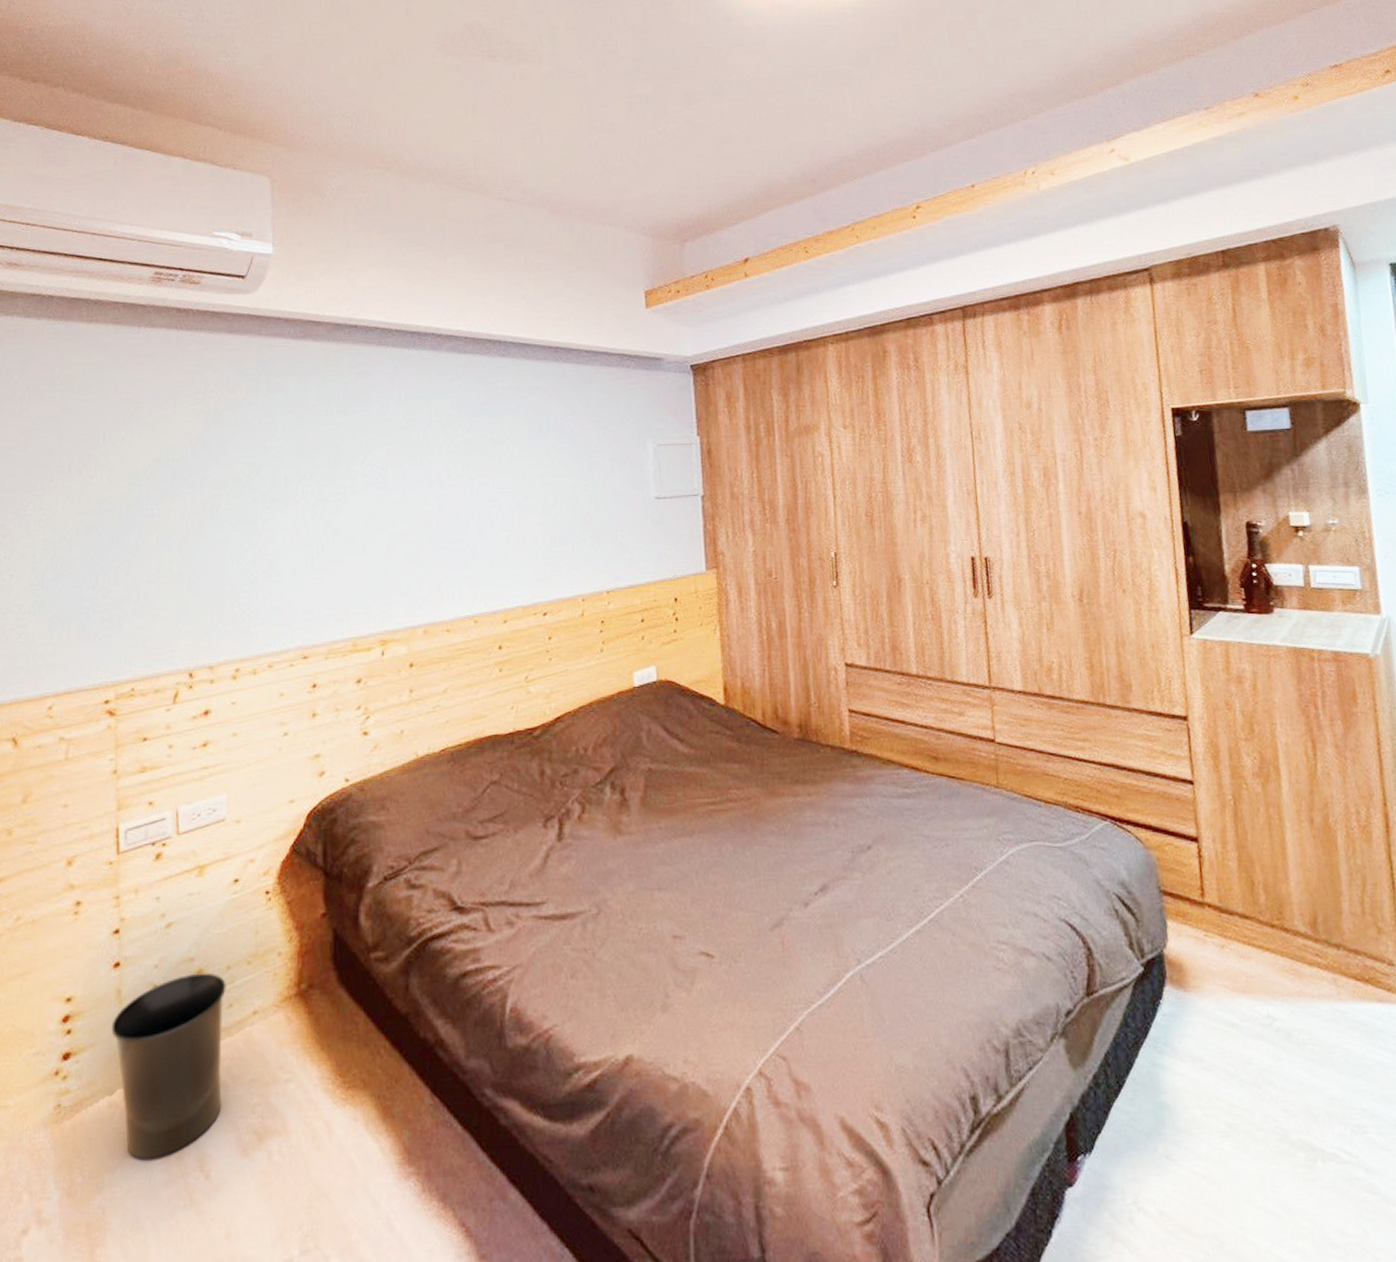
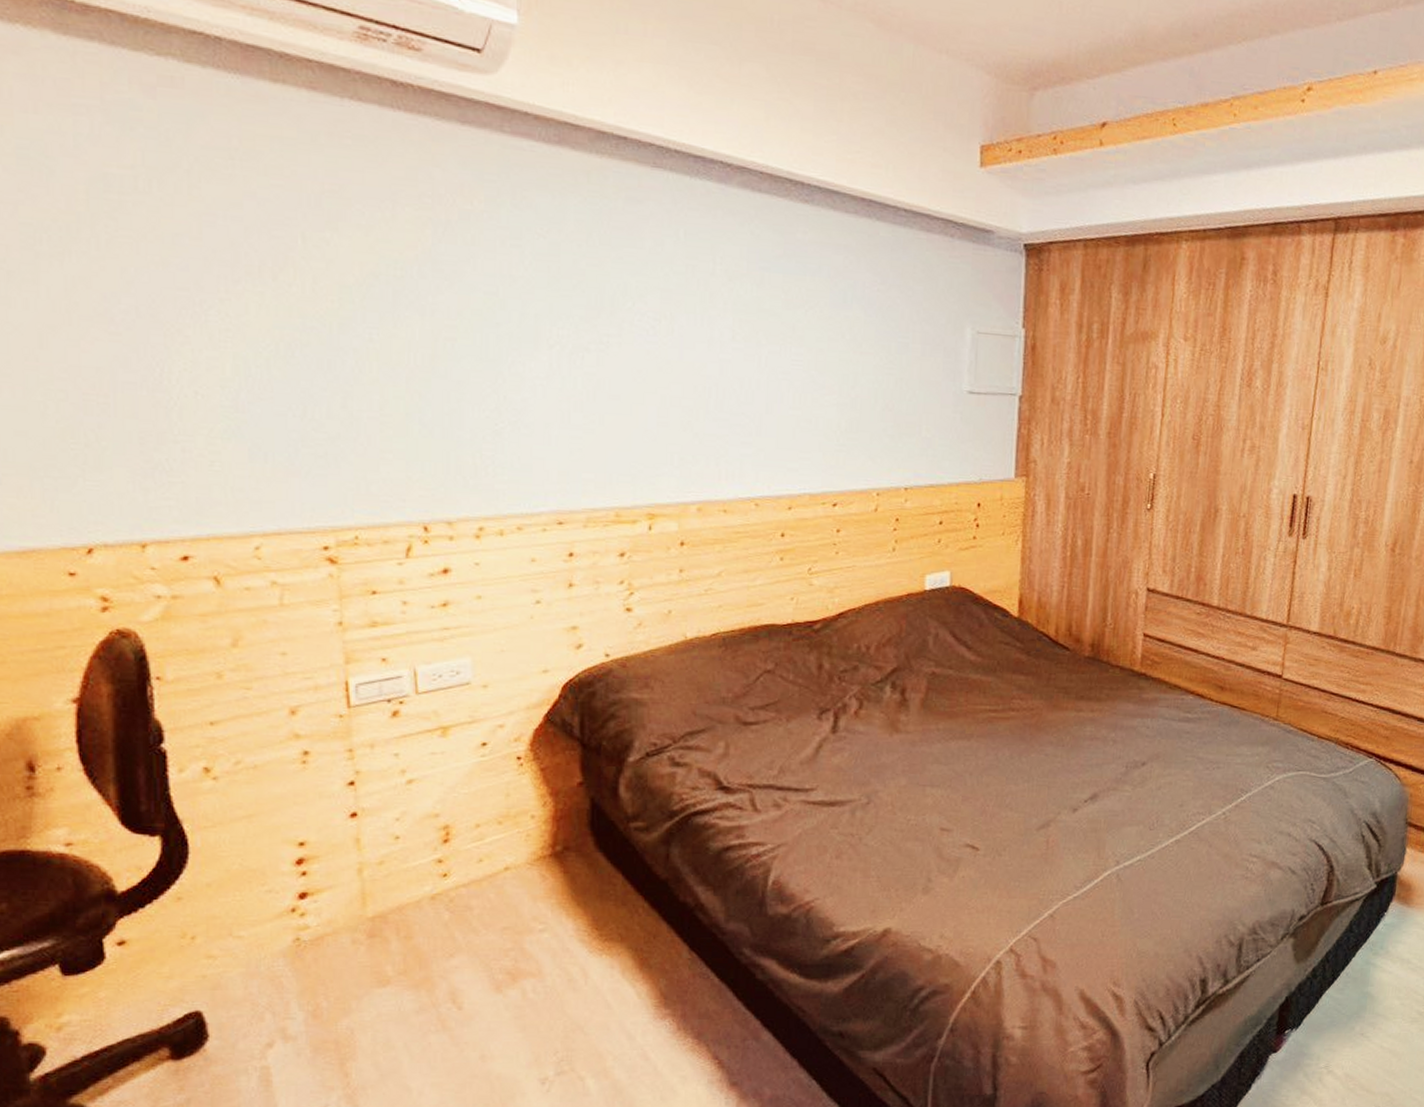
waste bin: present [111,972,228,1159] -> none [351,828,477,990]

